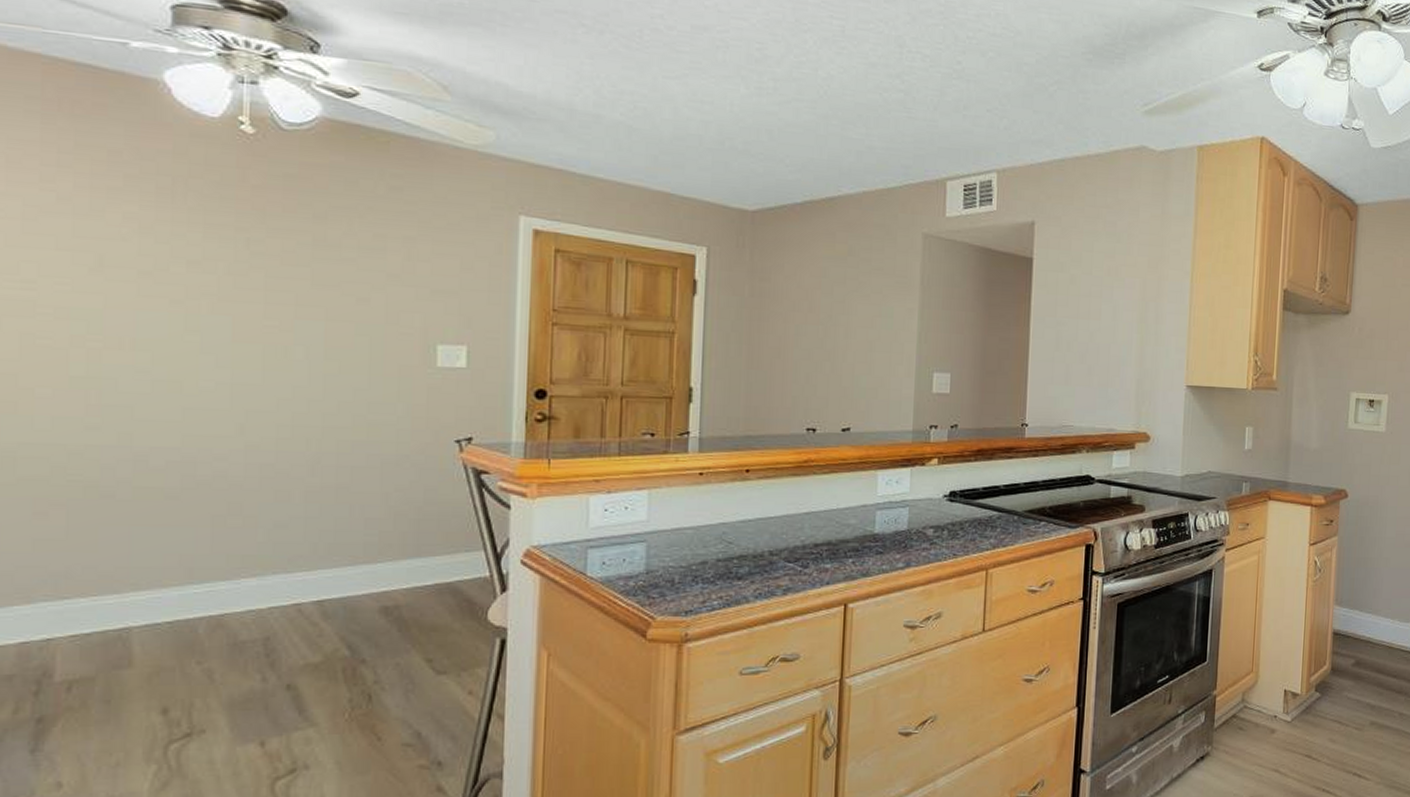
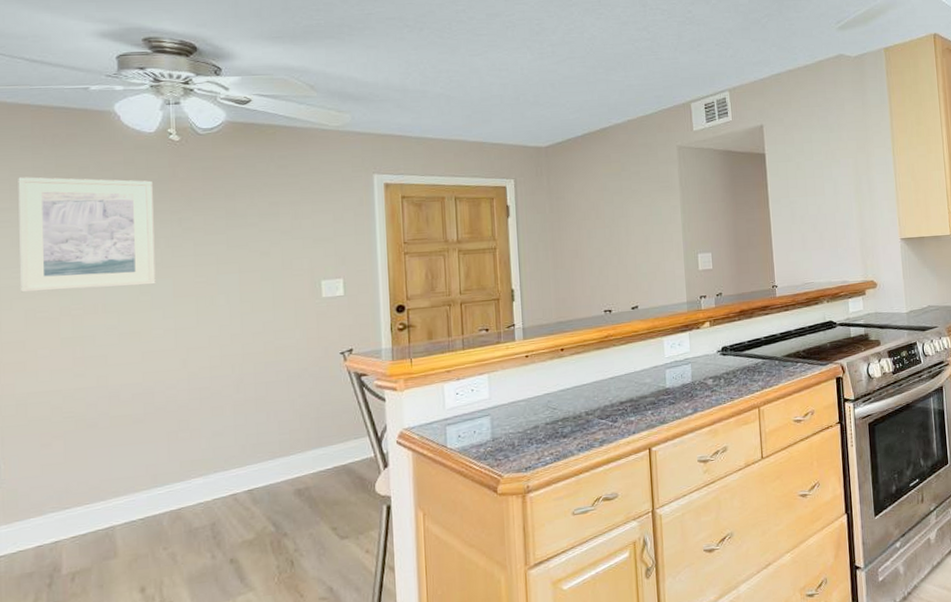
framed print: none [13,152,212,321] -> present [18,177,156,293]

